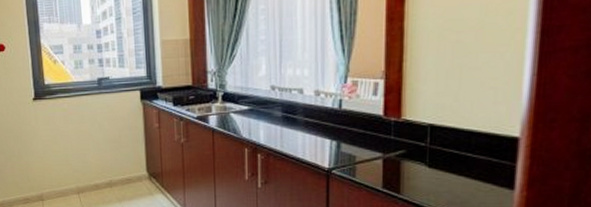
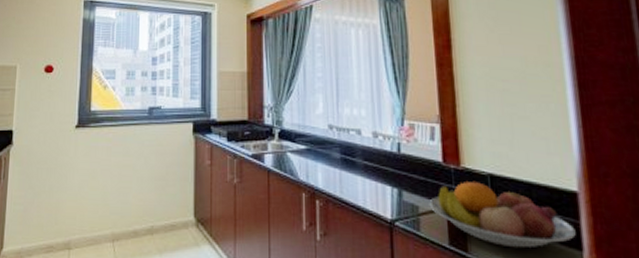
fruit bowl: none [366,132,510,189] -> present [429,182,576,249]

